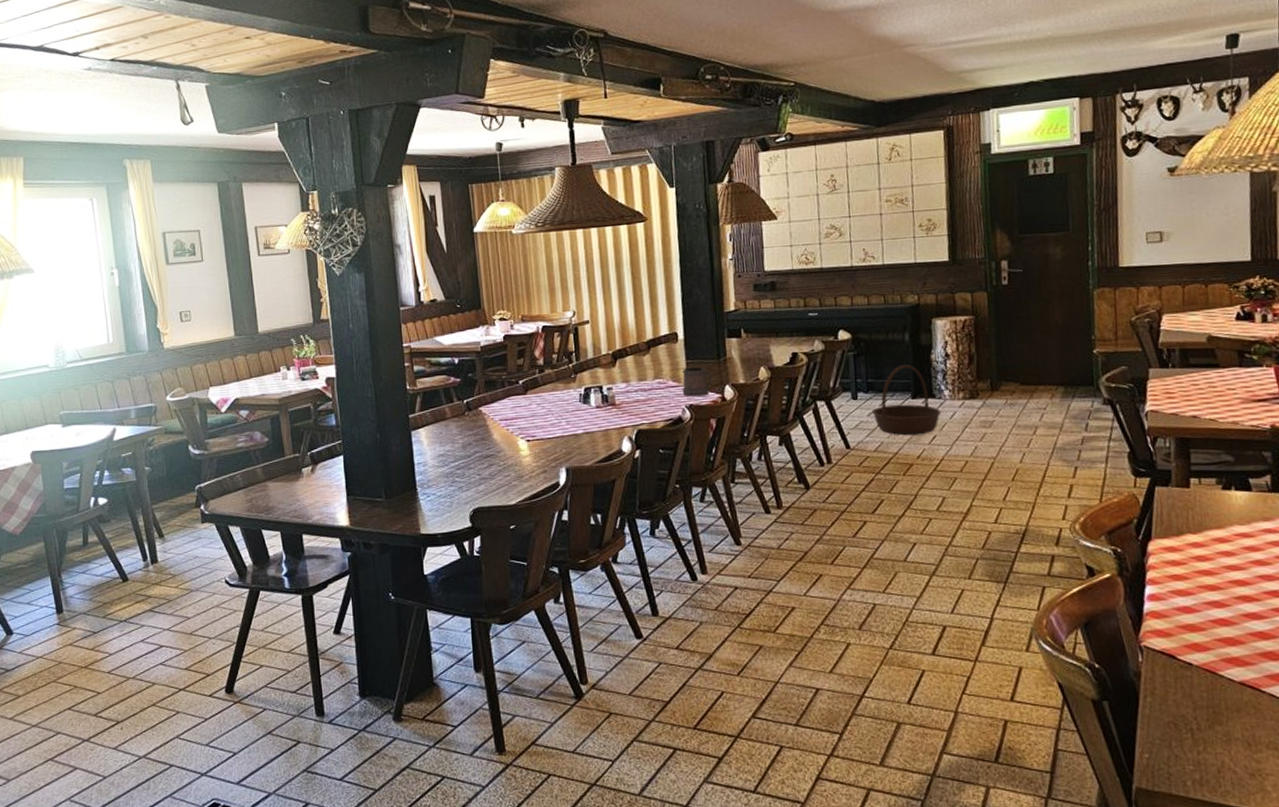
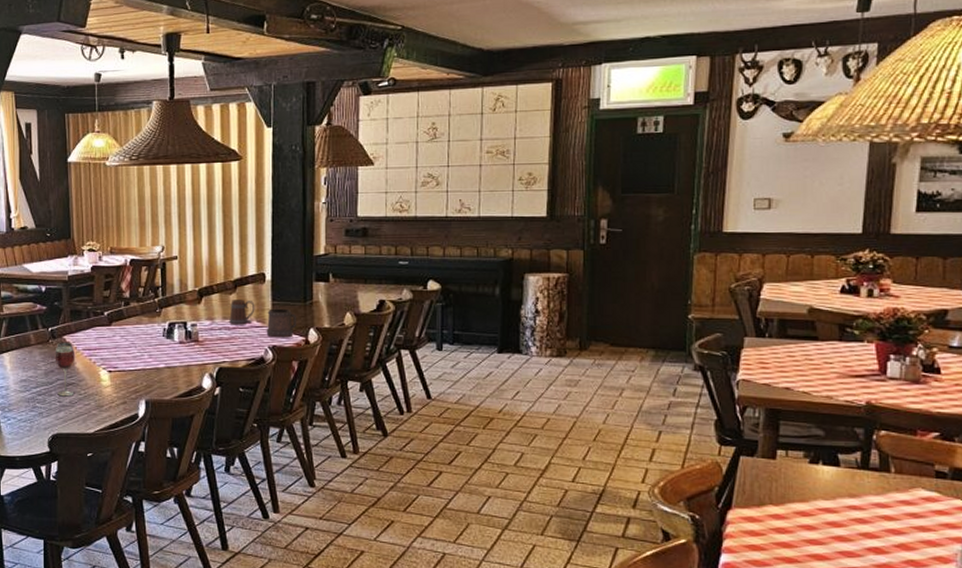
wineglass: none [471,413,494,469] -> present [55,342,76,397]
beer mug: none [644,360,670,388] -> present [229,300,255,326]
basket: present [872,364,942,435] -> none [457,318,527,389]

